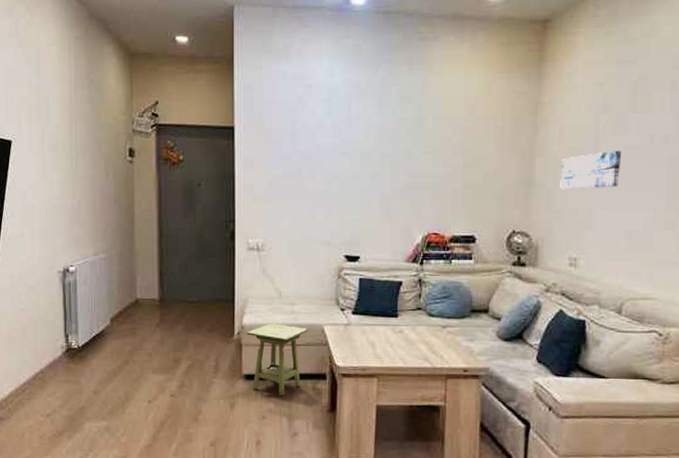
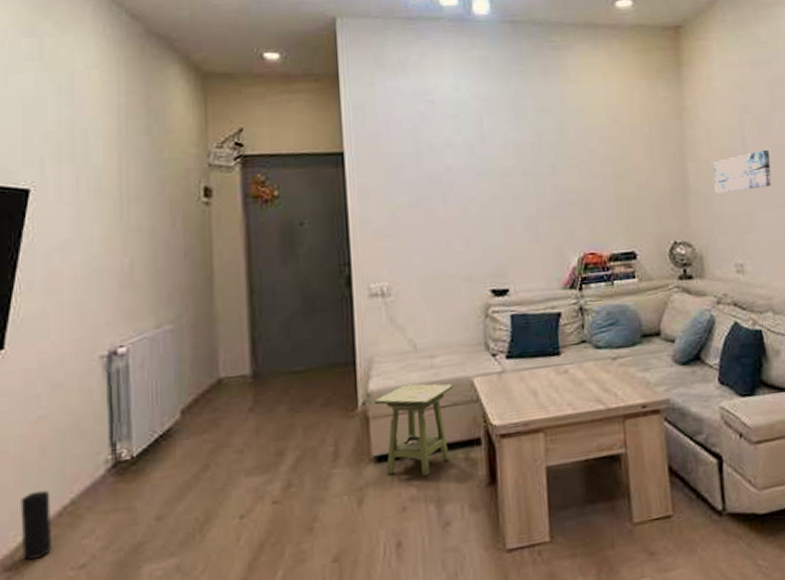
speaker: none [10,360,29,405] -> present [20,490,51,560]

